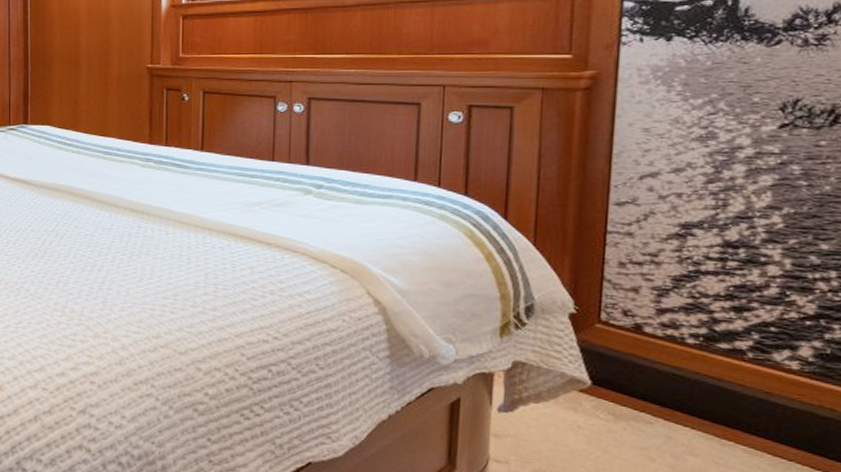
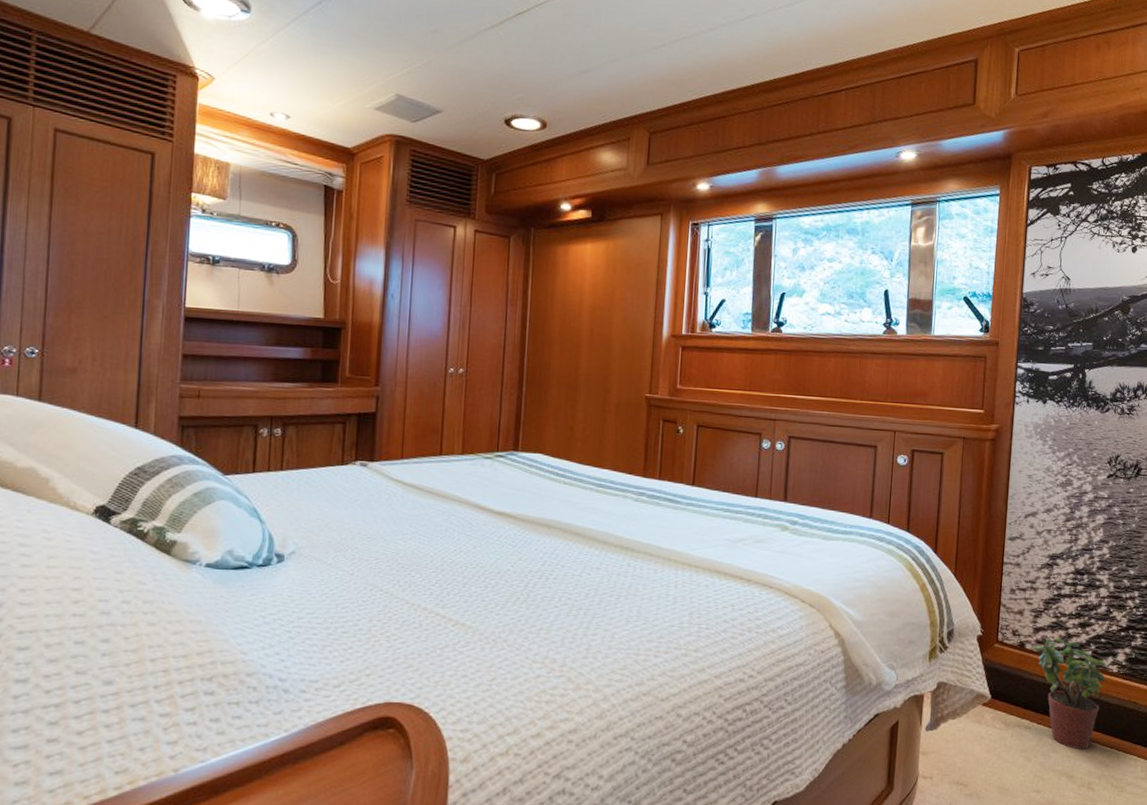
potted plant: none [655,321,780,458] -> present [1033,637,1107,750]

